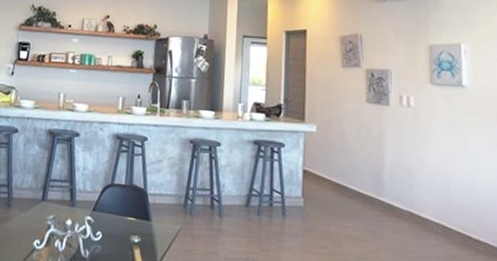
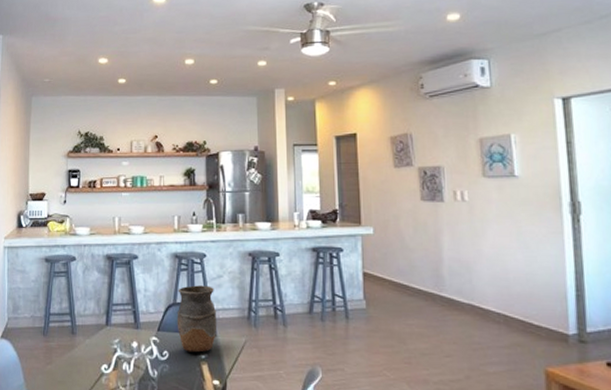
vase: none [112,168,154,237] -> present [177,285,217,353]

